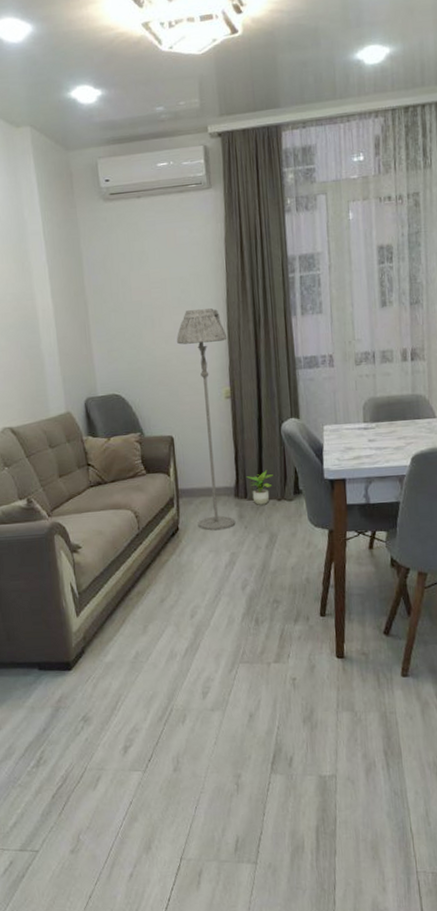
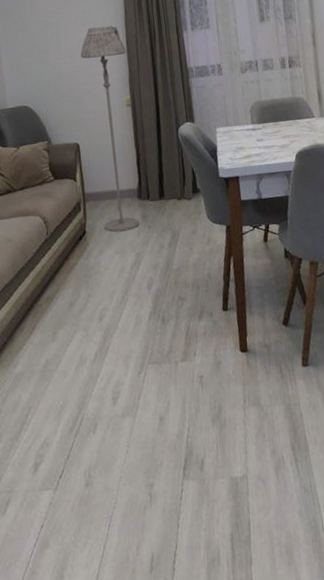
potted plant: present [246,470,273,505] -> none [148,171,173,205]

